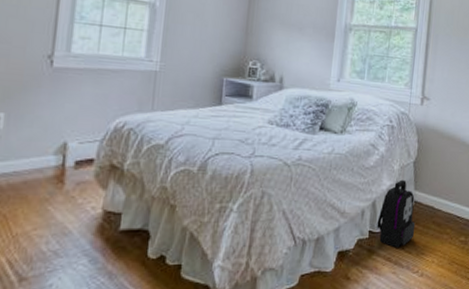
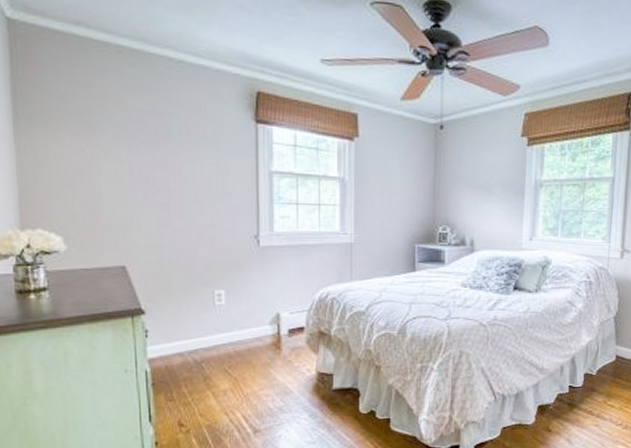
backpack: present [377,179,416,248] -> none [577,335,618,402]

